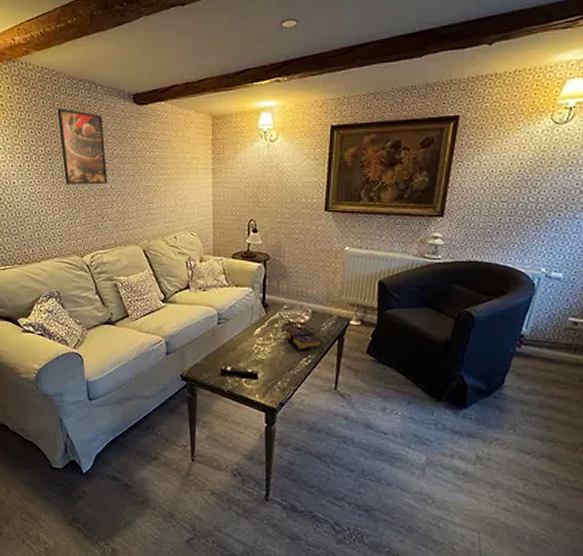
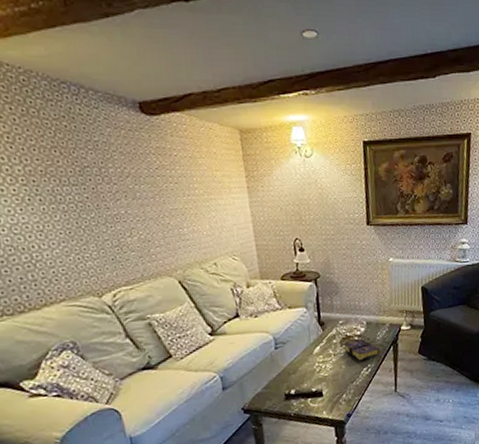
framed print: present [57,108,108,184] -> none [34,116,122,212]

